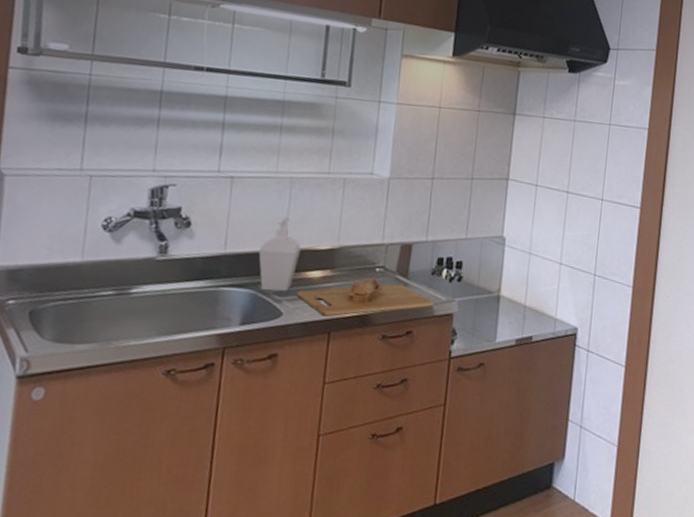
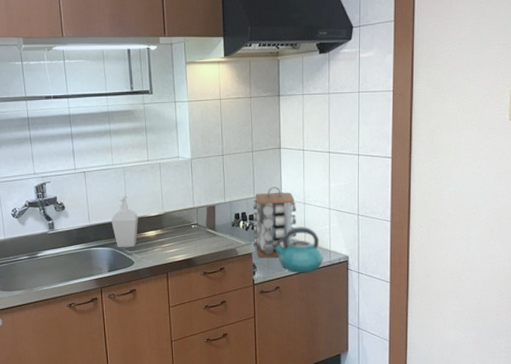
cutting board: present [296,277,435,318] -> none [141,232,237,263]
spice rack: none [457,227,520,322] -> present [252,186,296,257]
kettle: none [481,283,547,348] -> present [272,227,324,274]

